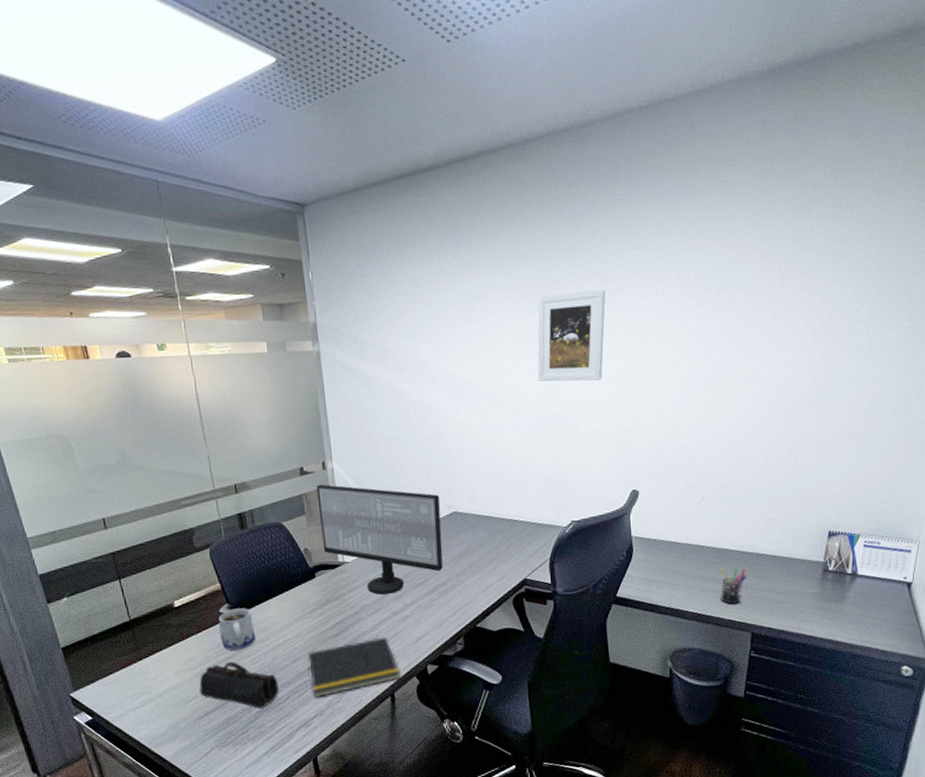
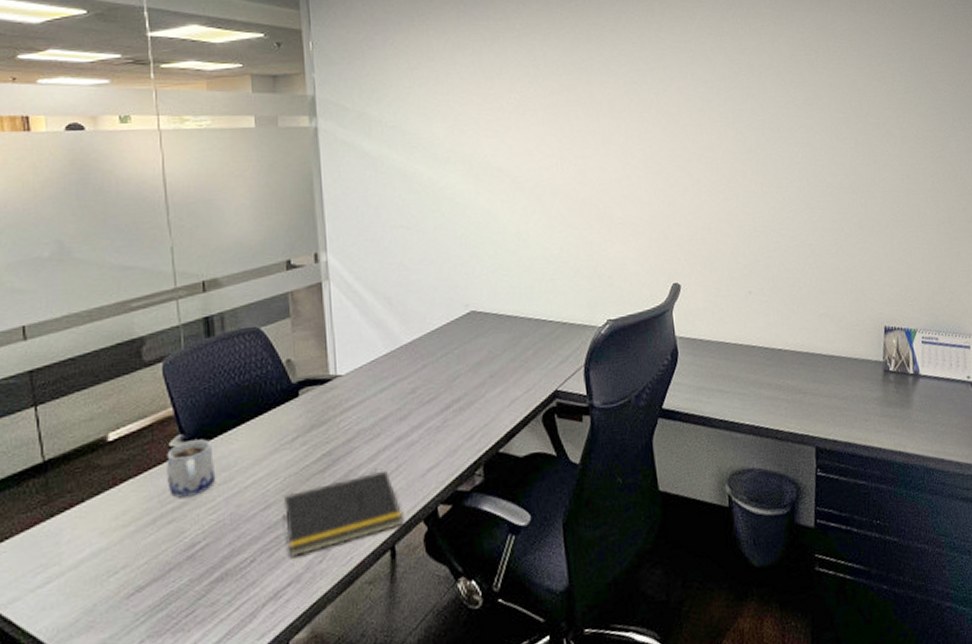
pencil case: present [199,662,279,708] -> none [132,513,242,577]
computer monitor: present [316,484,443,595] -> none [305,280,458,416]
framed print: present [537,290,606,382] -> none [563,71,635,165]
pen holder: present [720,567,747,605] -> none [775,370,805,414]

